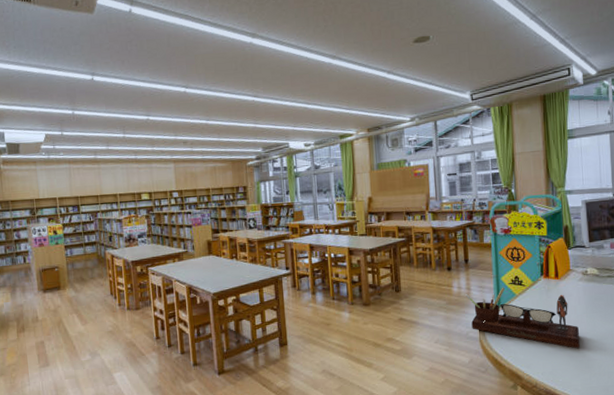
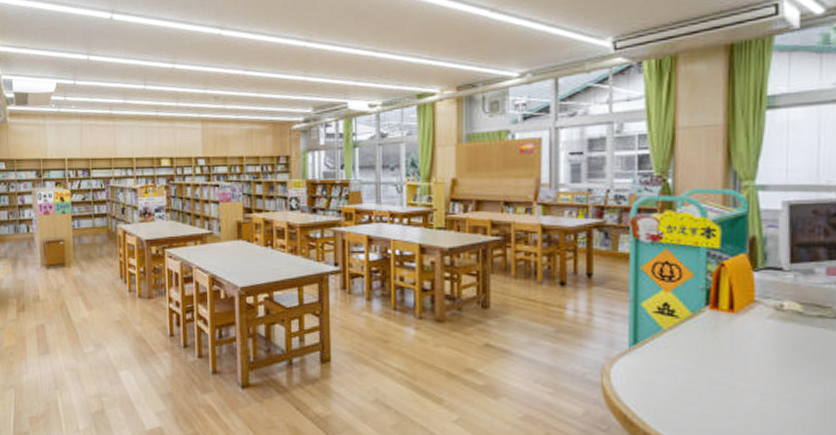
desk organizer: present [465,287,580,349] -> none [584,316,762,416]

